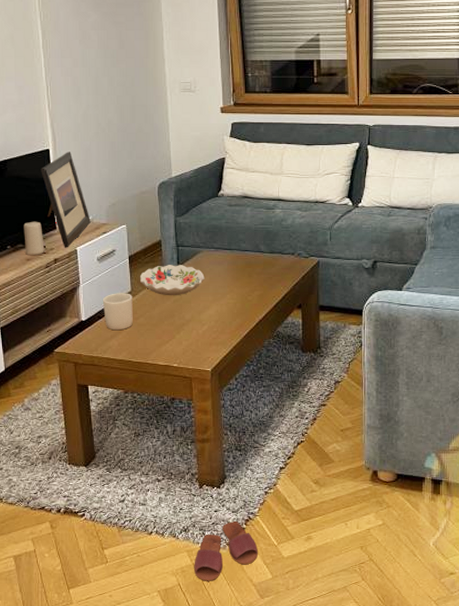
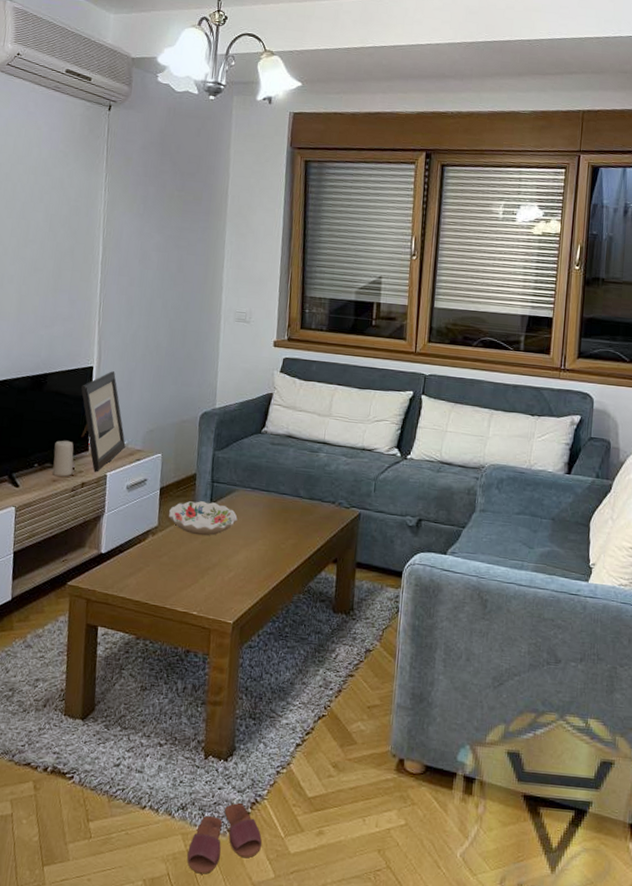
mug: present [102,293,134,330] -> none [125,526,159,567]

